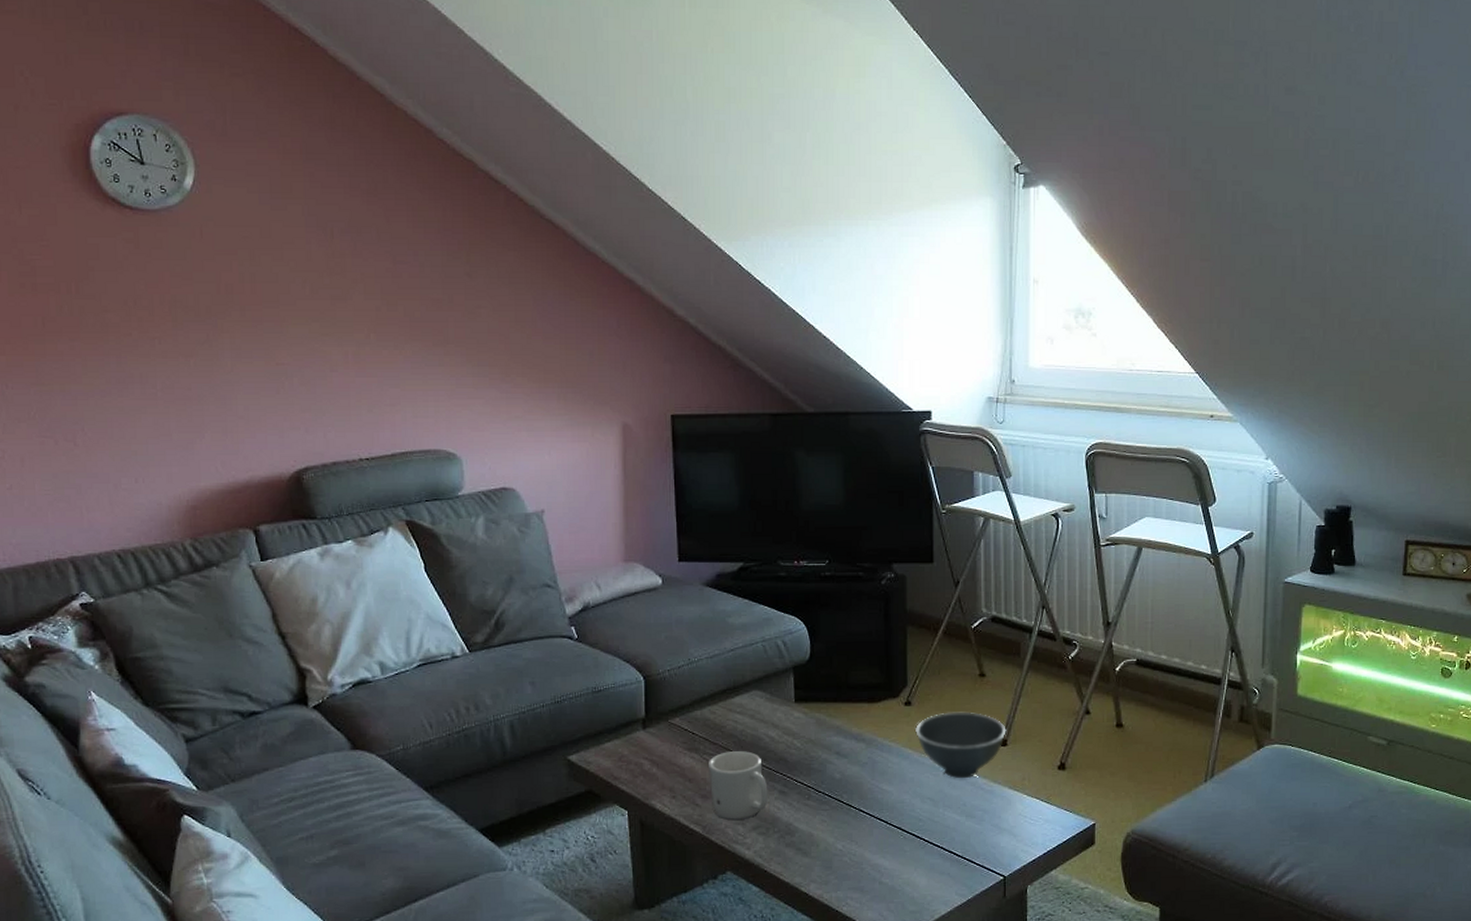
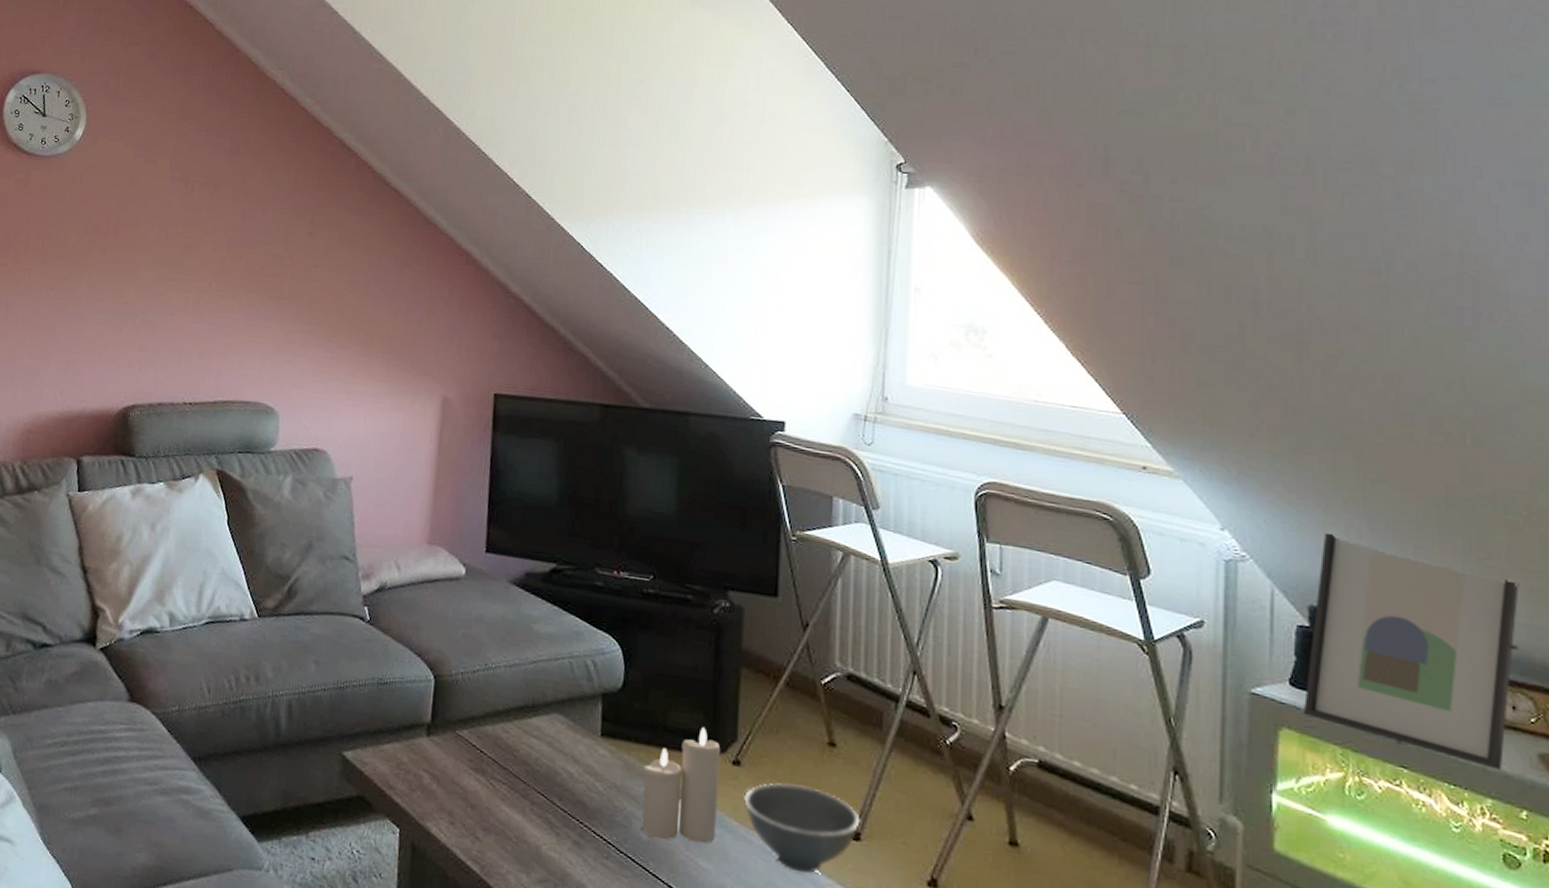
mug: present [707,751,768,821] -> none [494,780,561,868]
candle: none [833,680,895,776] -> present [641,727,721,844]
picture frame: none [1320,452,1462,610] -> present [1304,534,1519,770]

